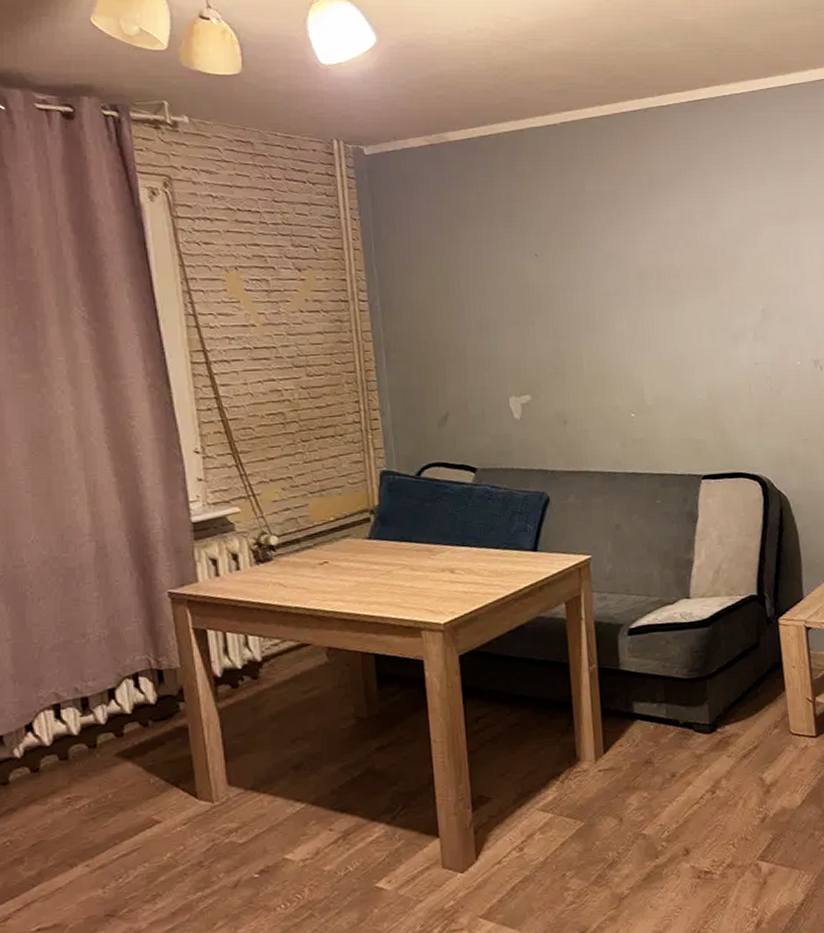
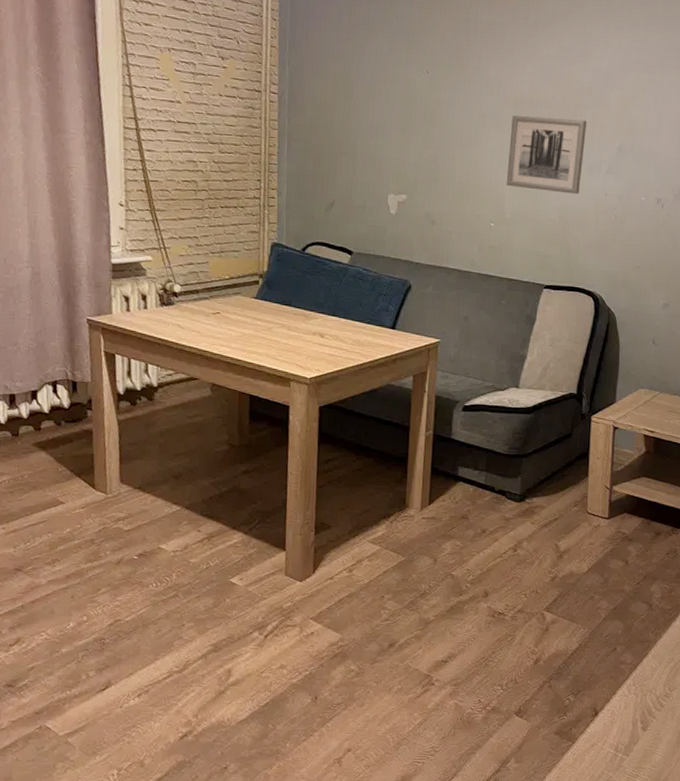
wall art: none [638,285,726,370] -> present [506,115,588,195]

